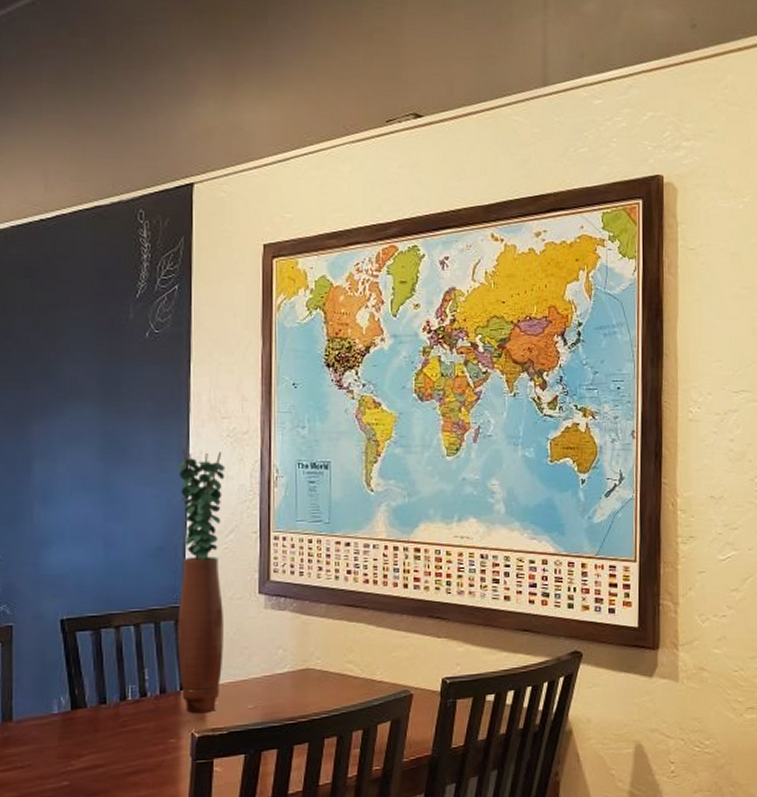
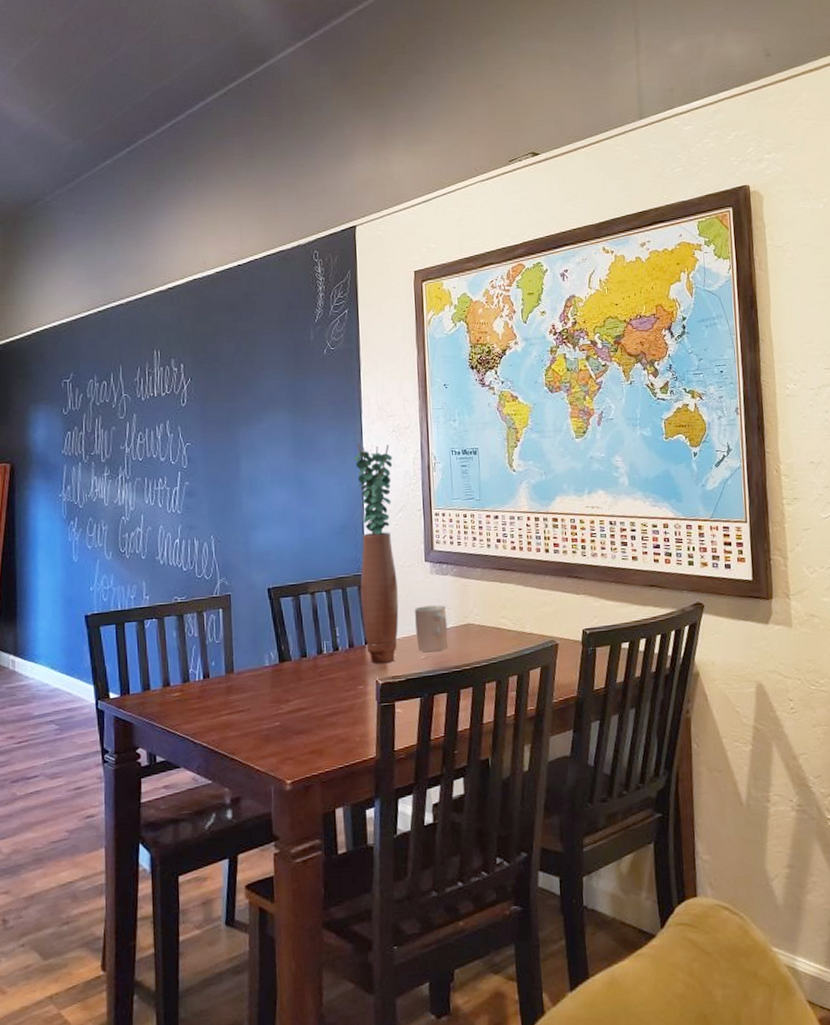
cup: none [242,645,282,701] -> present [414,605,448,653]

